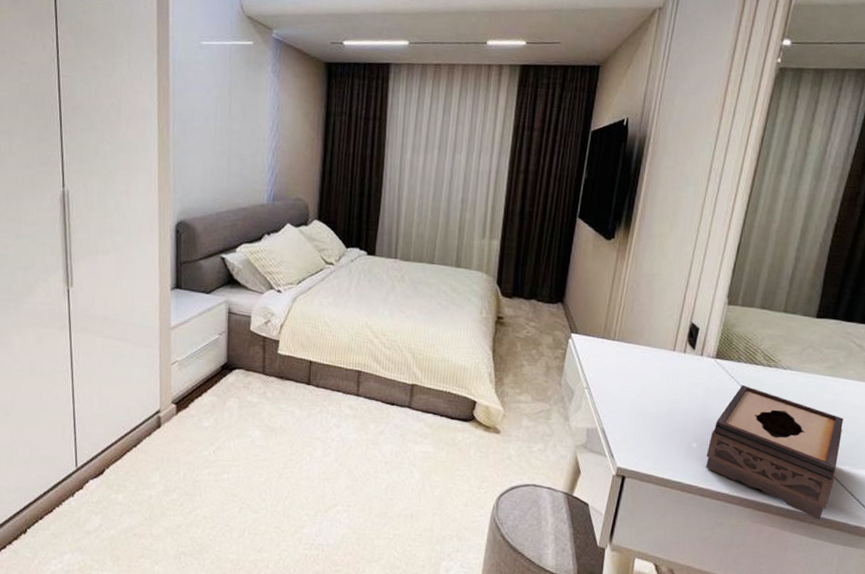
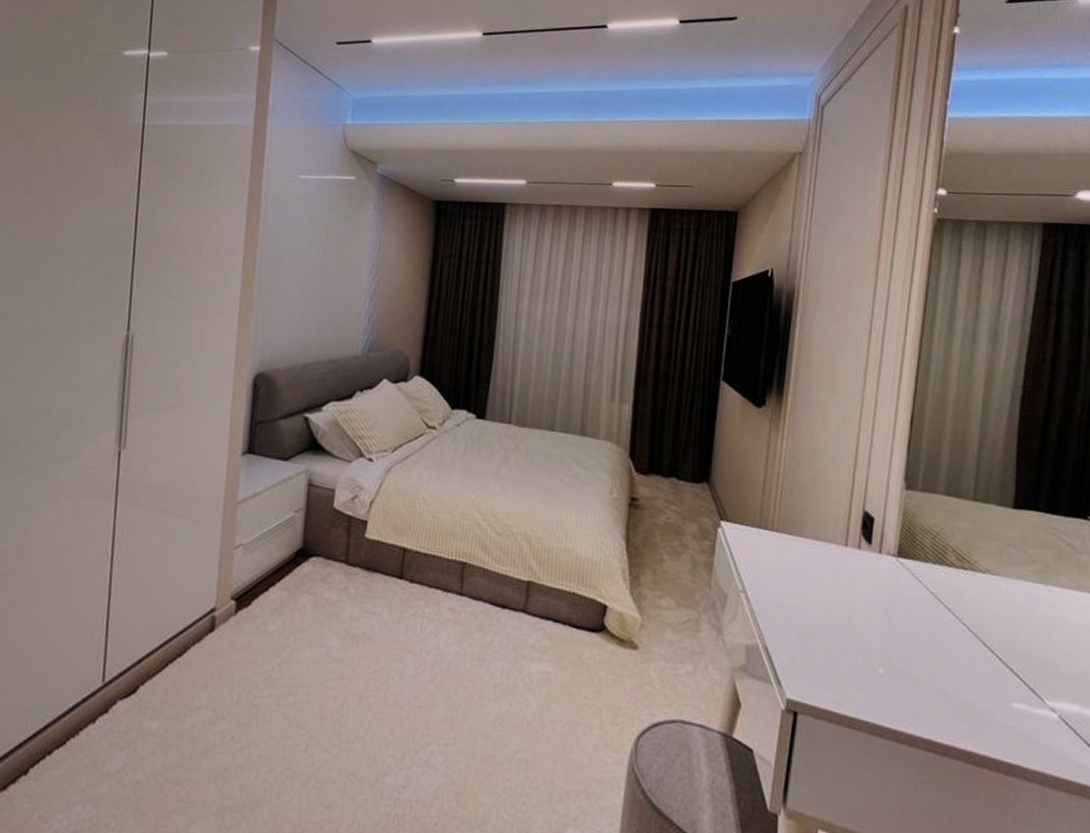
tissue box: present [706,384,844,520] -> none [897,591,1065,779]

